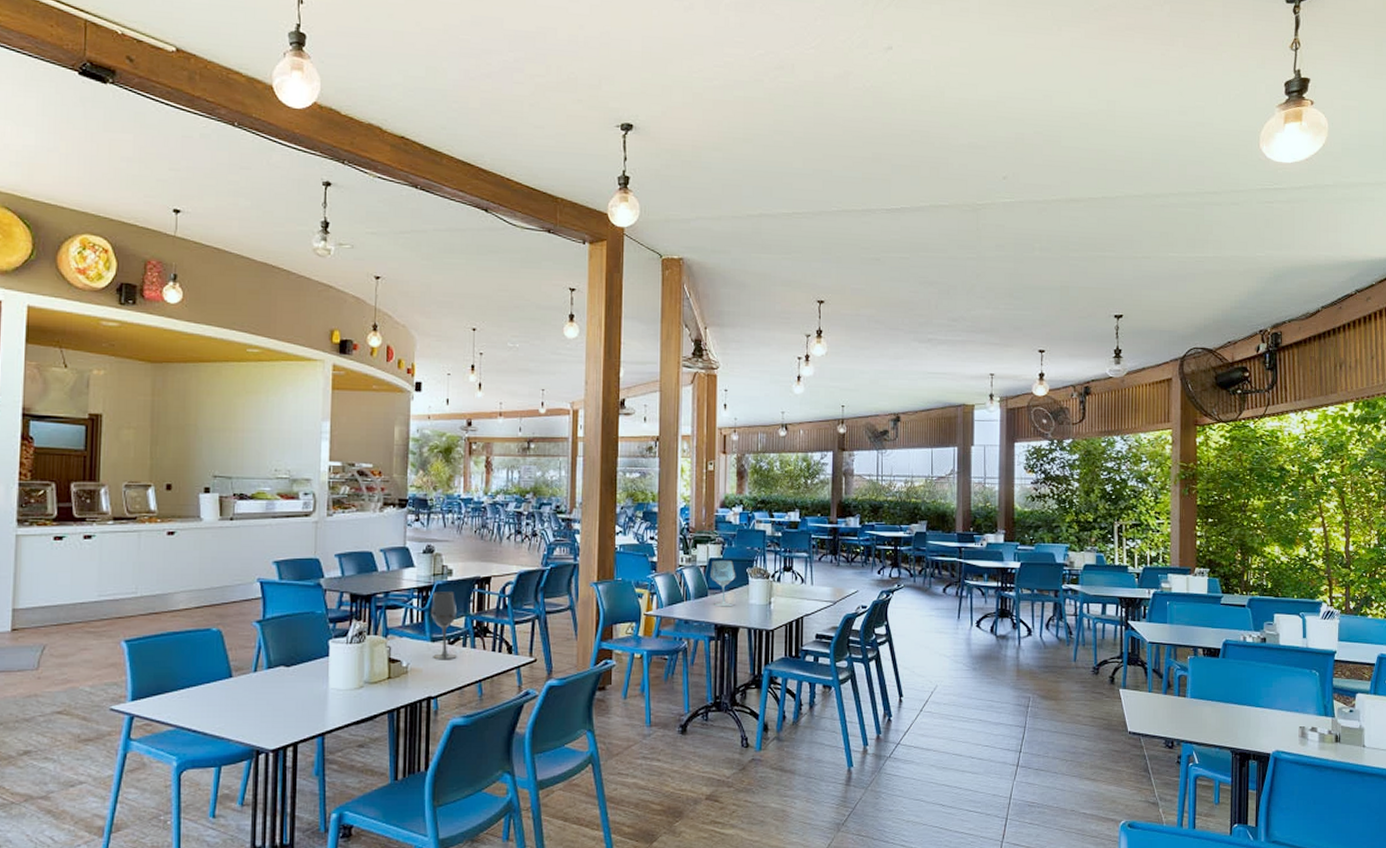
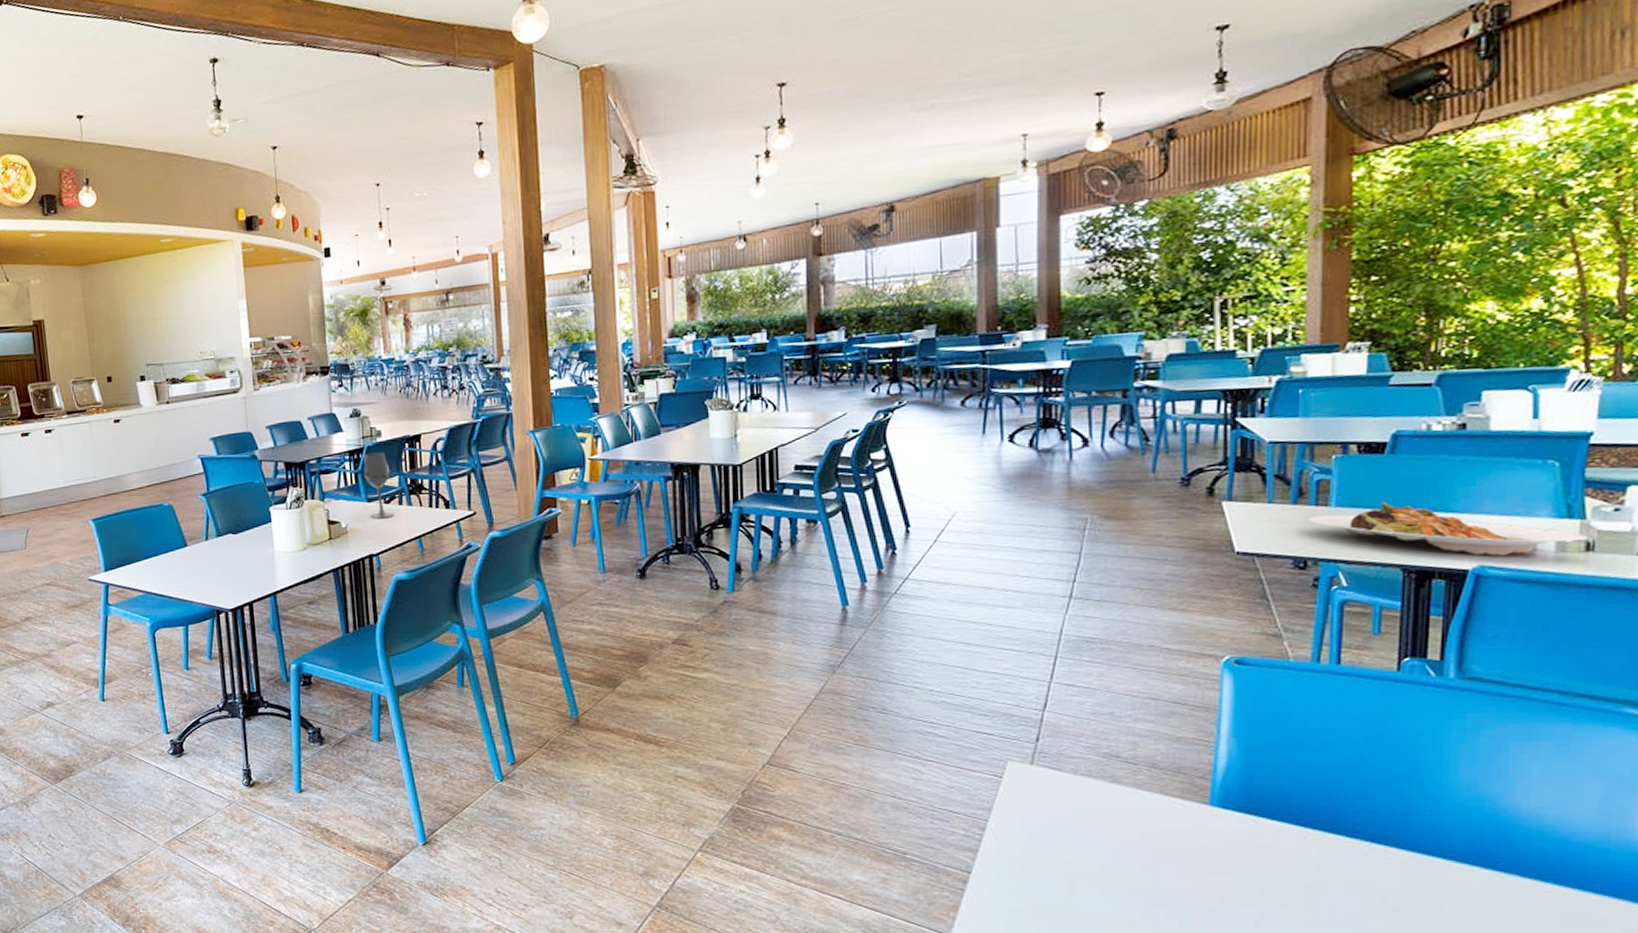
wine glass: present [710,560,736,607] -> none [662,393,693,445]
salad: none [1173,697,1337,744] -> present [1307,503,1589,557]

